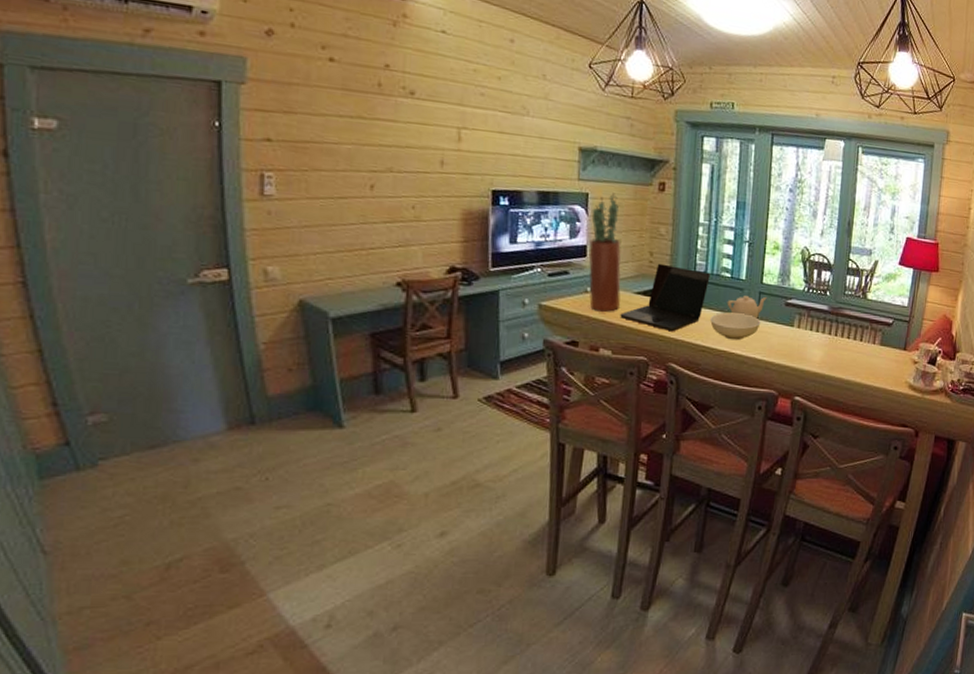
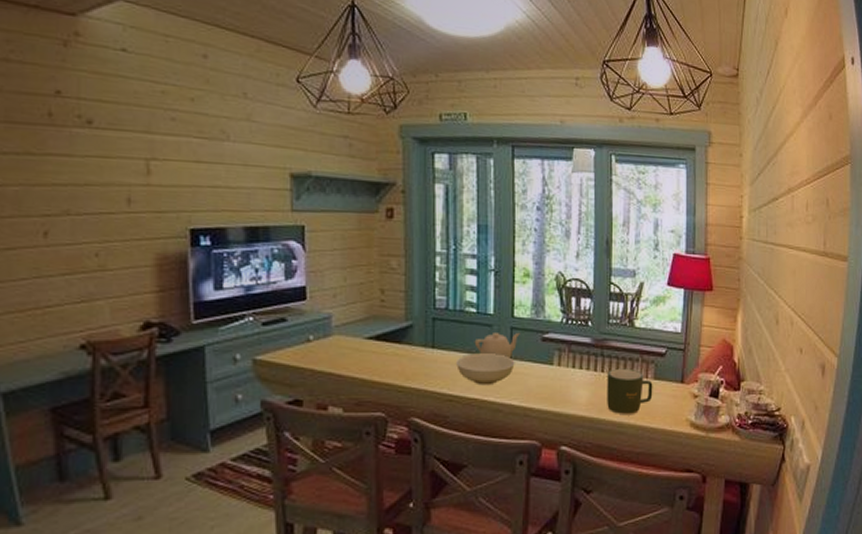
vase: present [588,193,622,313] -> none [307,223,349,364]
laptop: present [620,263,710,332] -> none [350,302,452,381]
mug: none [837,333,879,375] -> present [607,368,653,415]

